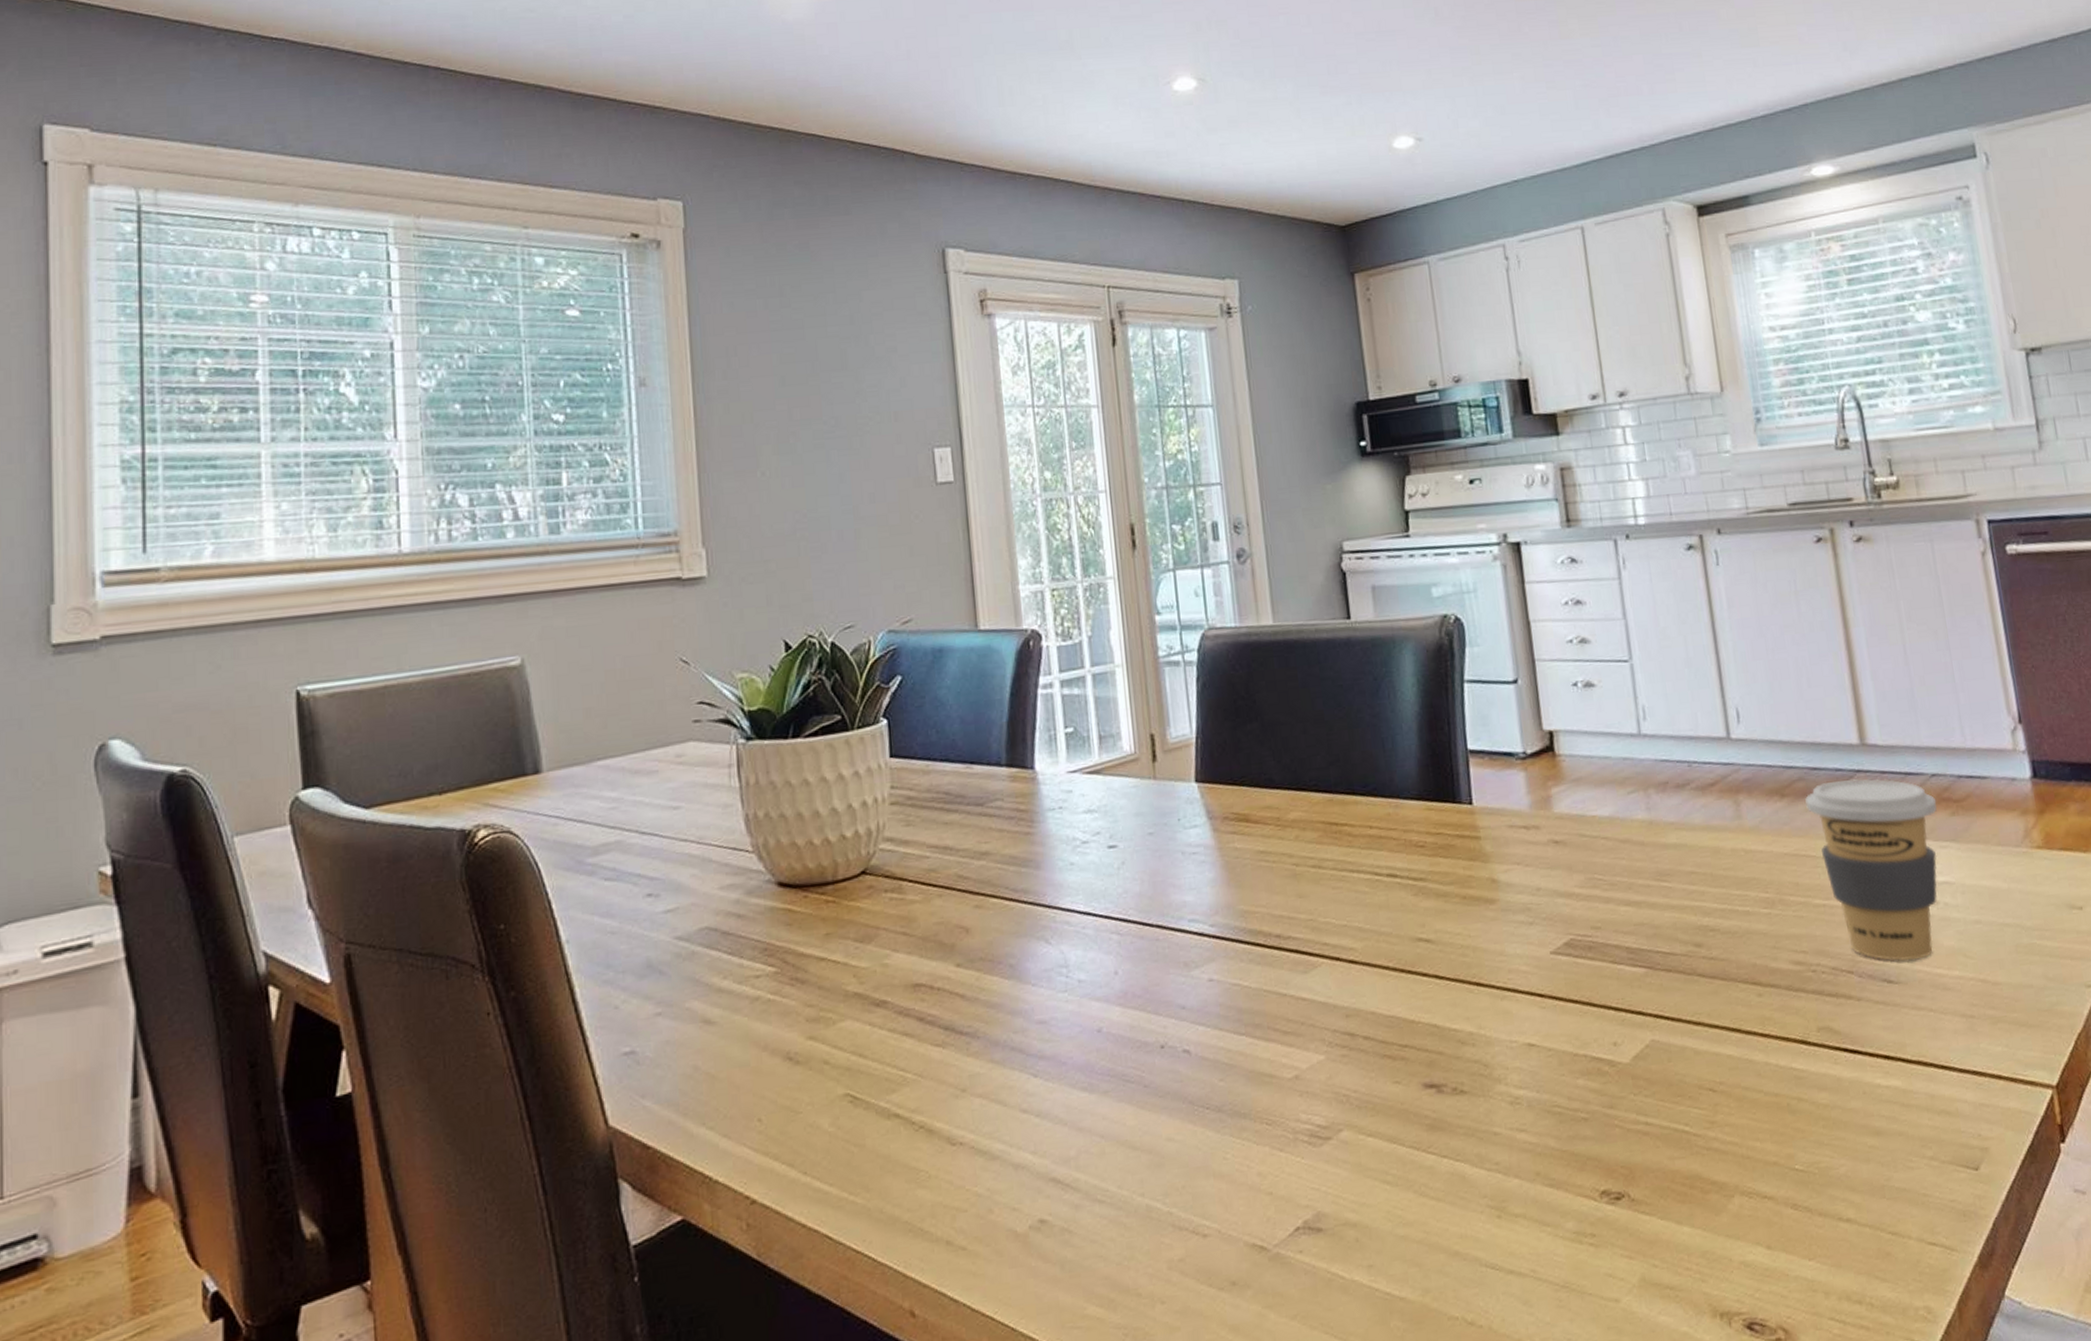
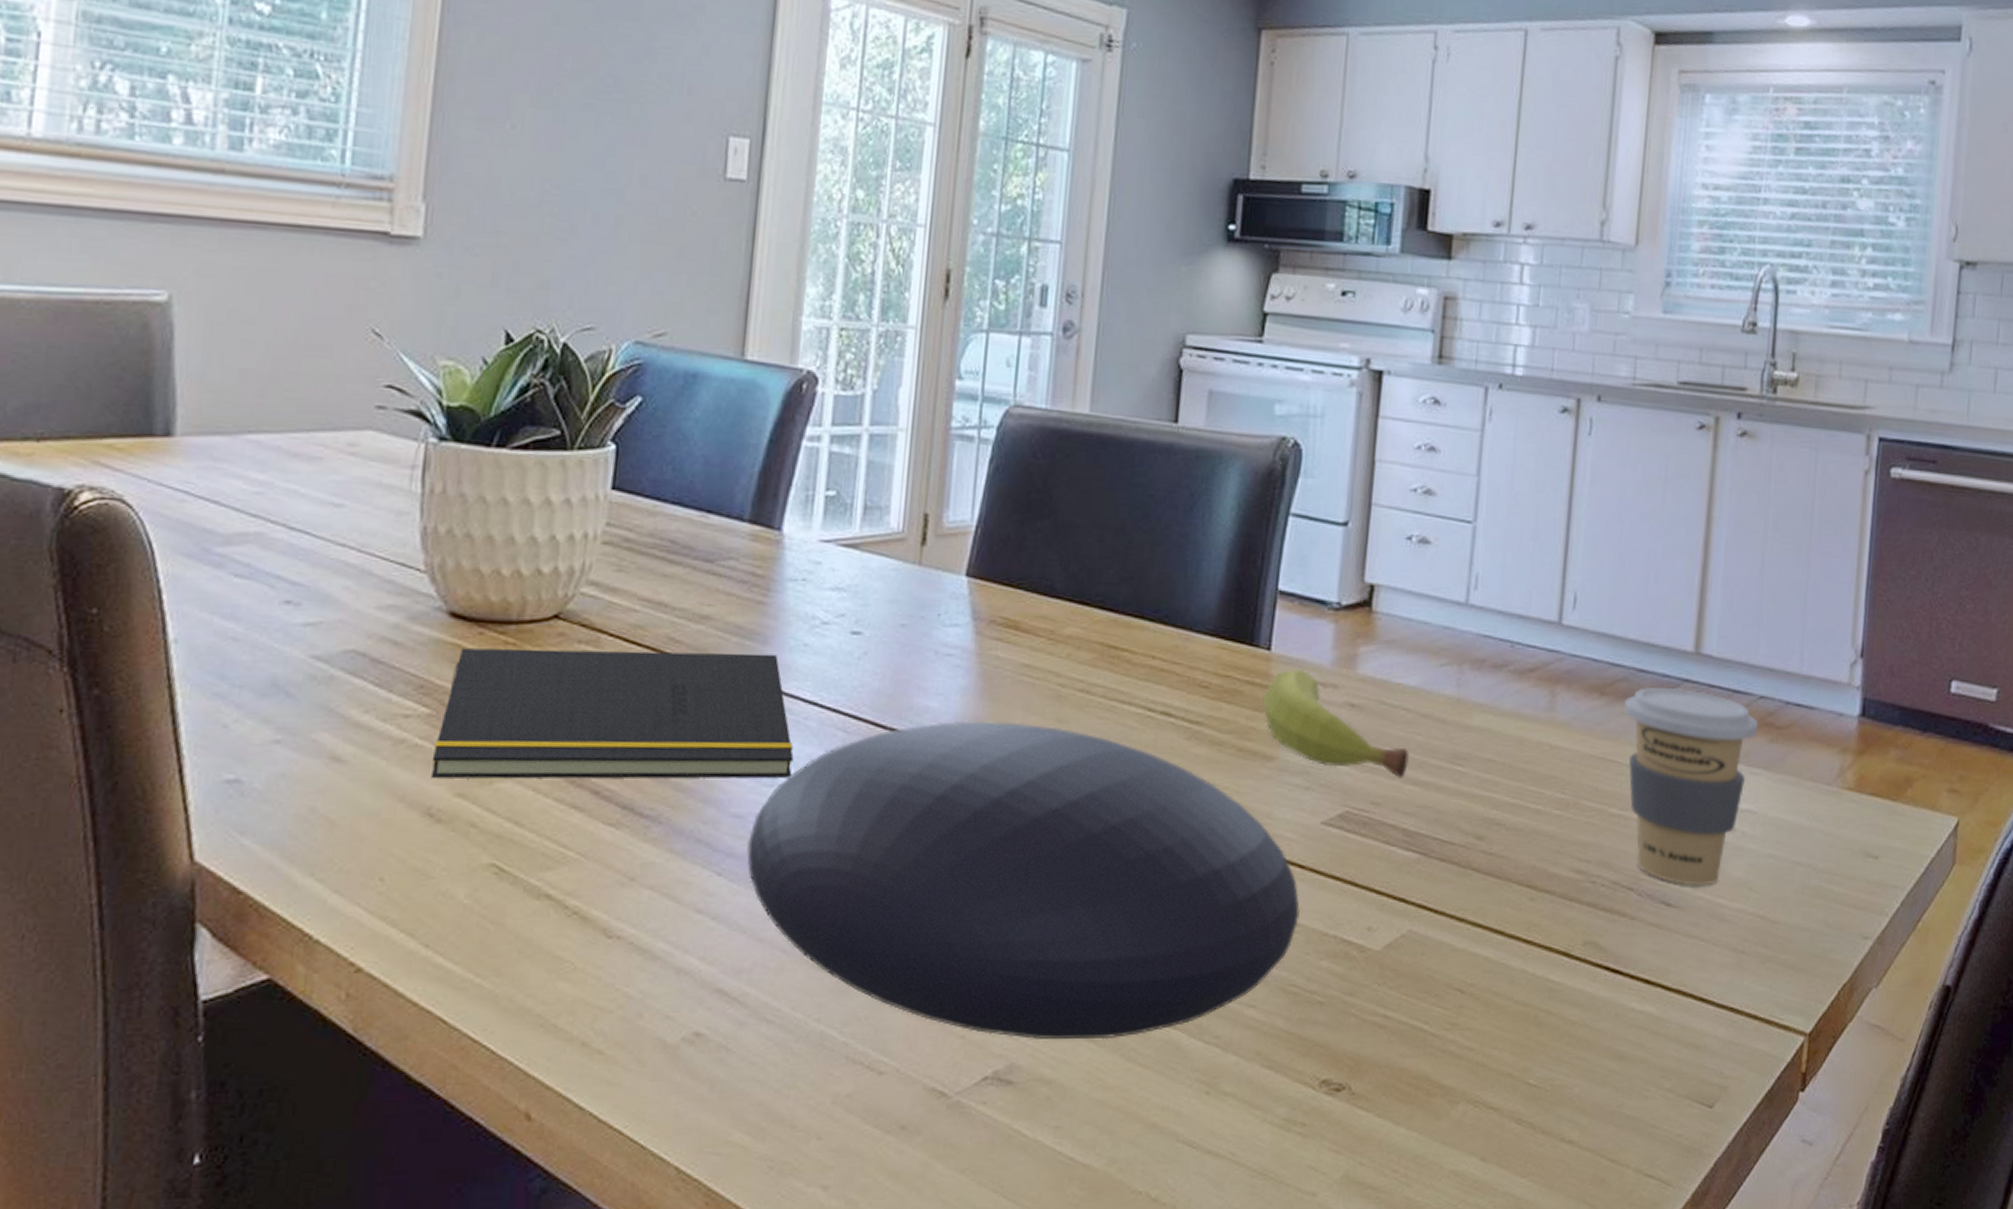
notepad: none [783,876,1081,1026] -> present [430,648,794,779]
plate: none [1053,902,1549,1188] -> present [746,720,1300,1041]
fruit: none [1474,816,1618,902] -> present [1262,668,1409,778]

